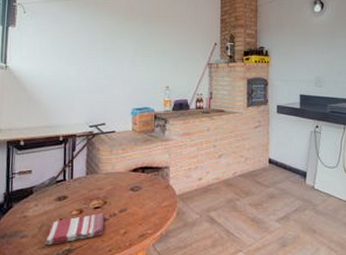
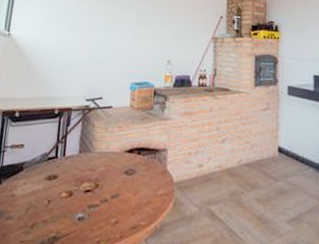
dish towel: present [44,212,105,246] -> none [30,196,96,231]

